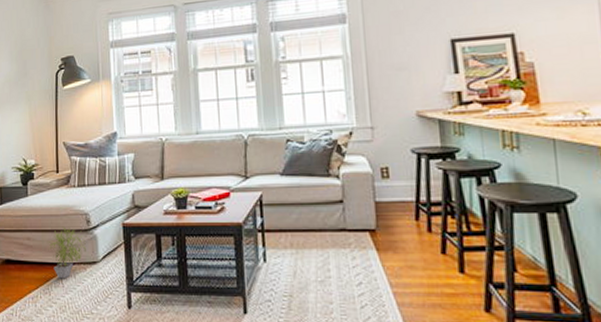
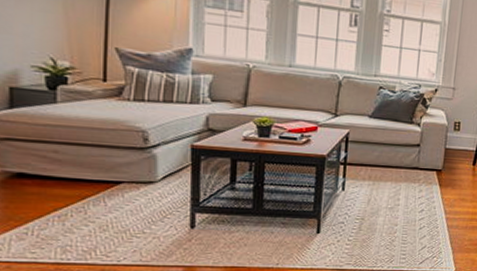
potted plant: present [47,226,87,279] -> none [84,142,142,198]

